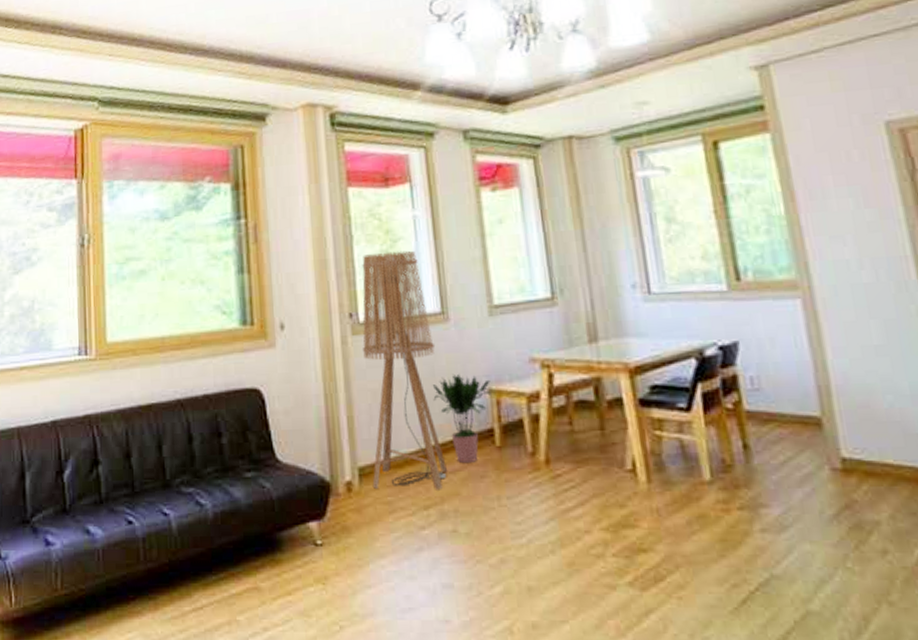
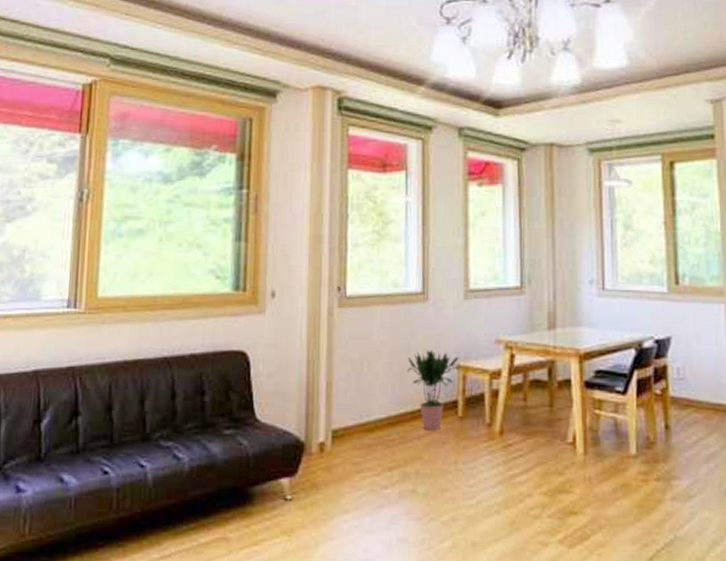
floor lamp: present [362,250,448,490] -> none [343,233,414,454]

